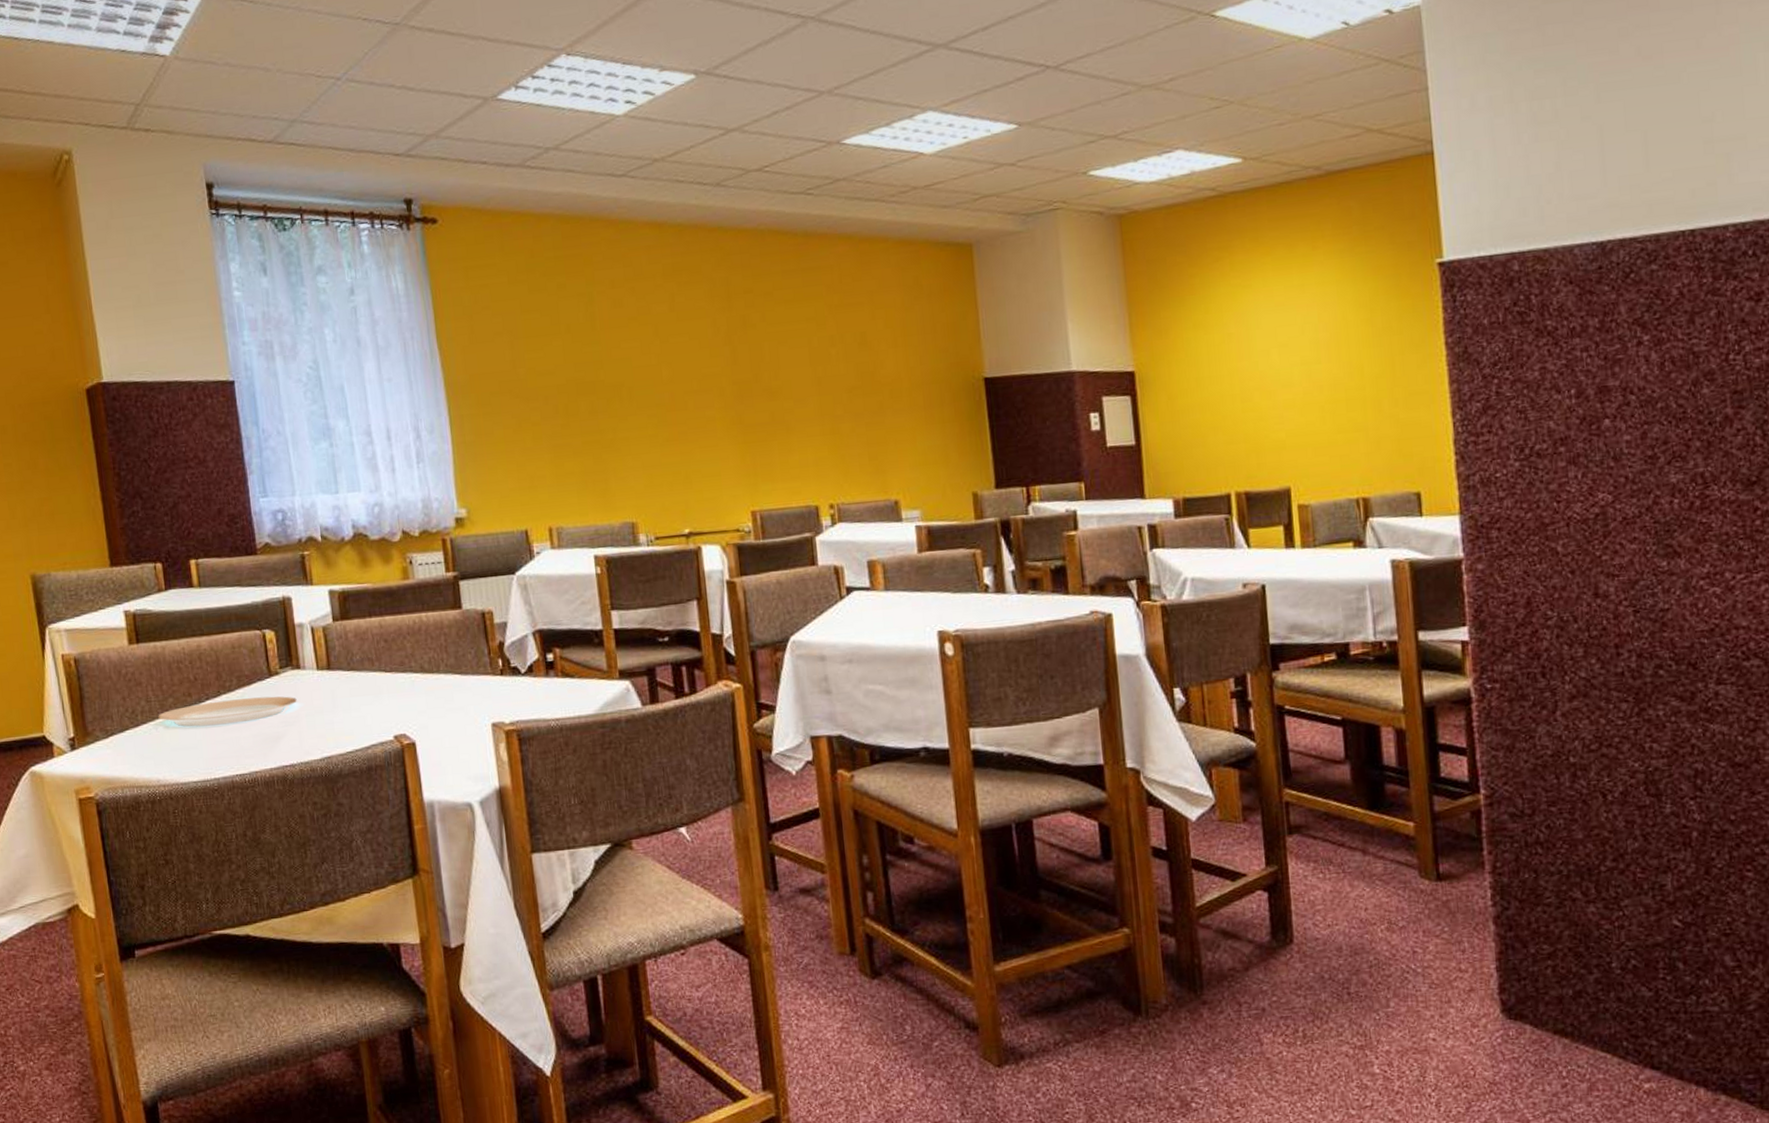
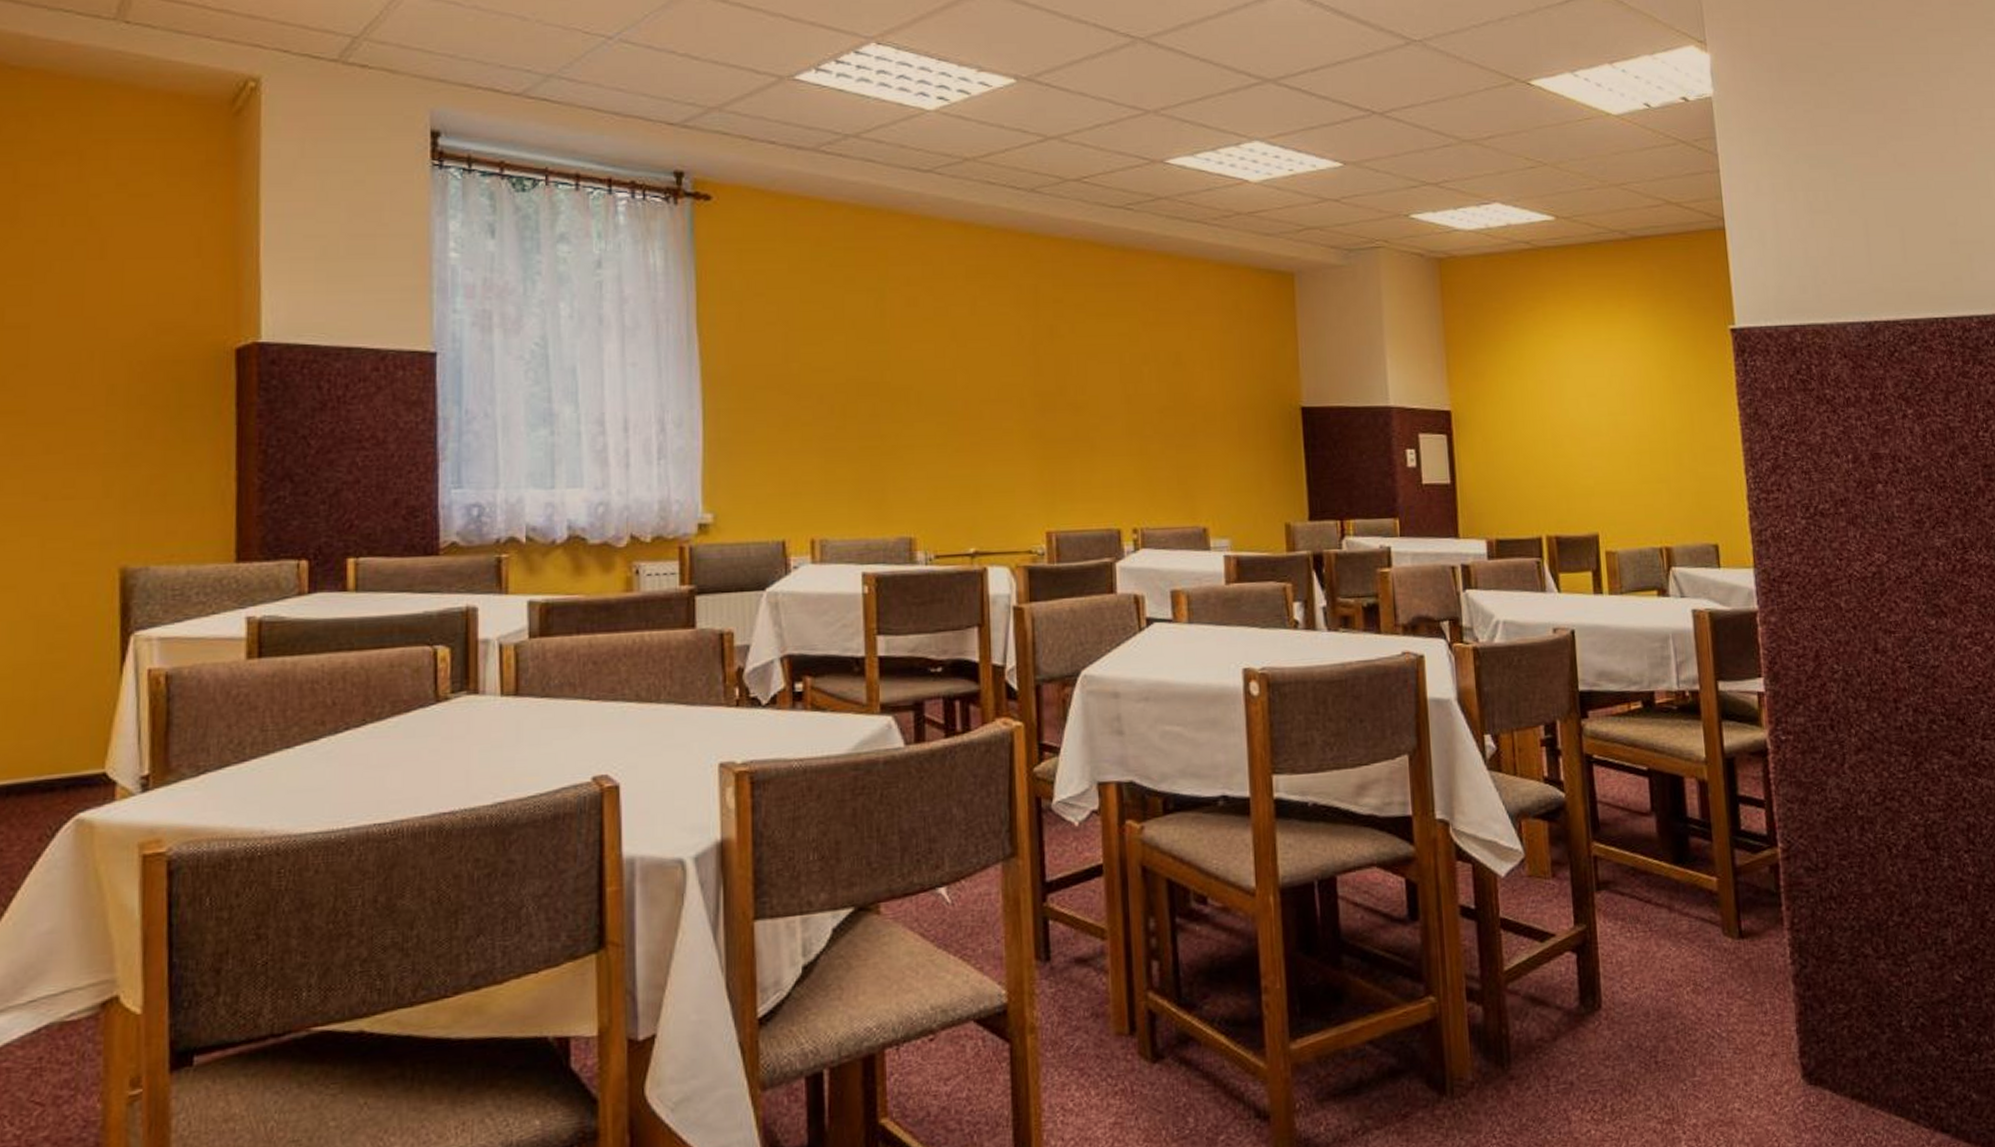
plate: present [158,696,297,727] -> none [274,726,469,764]

